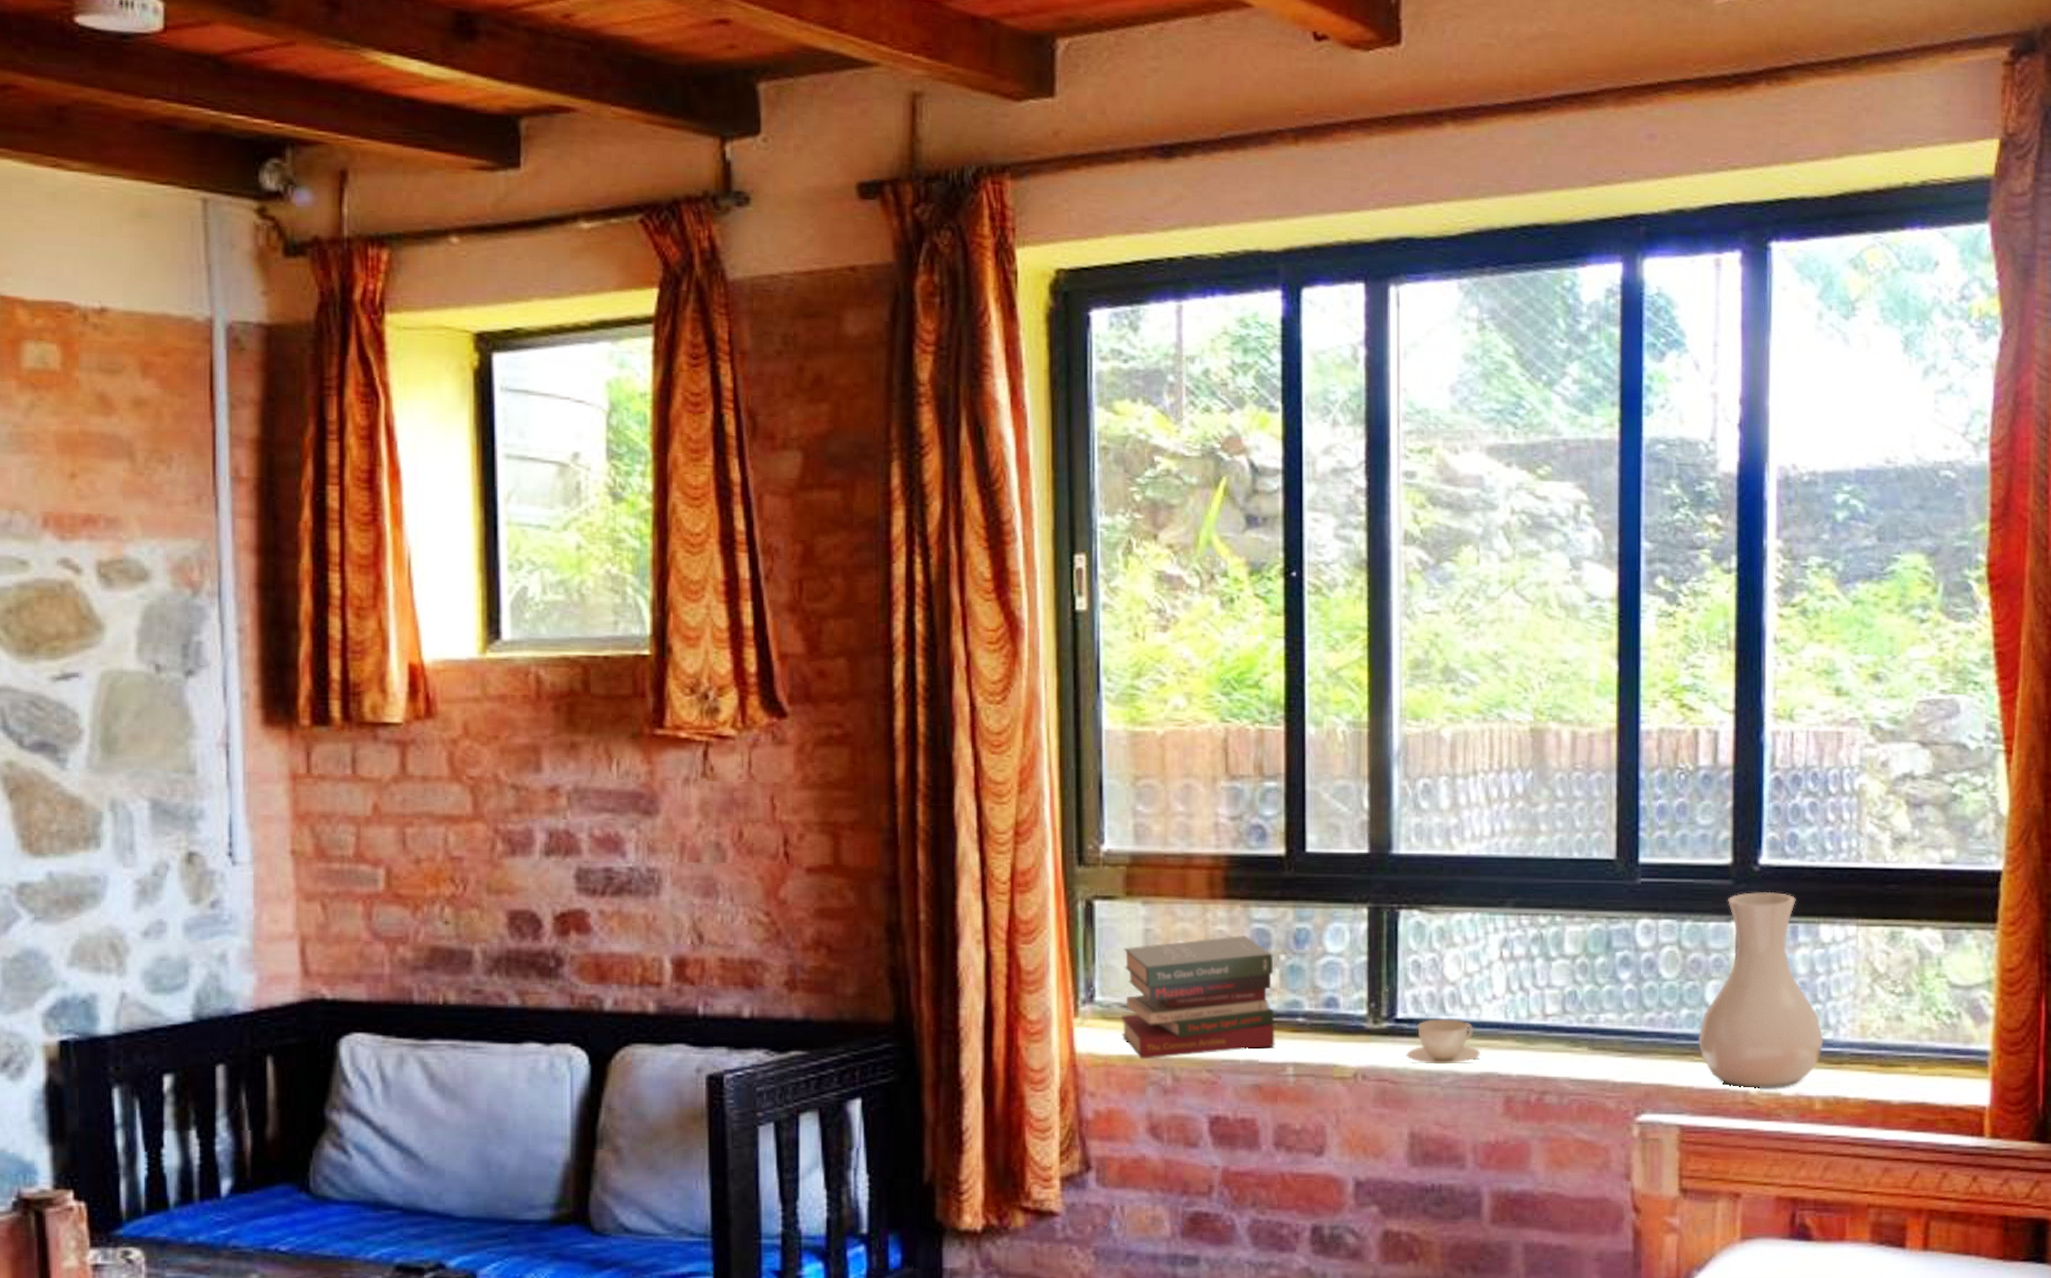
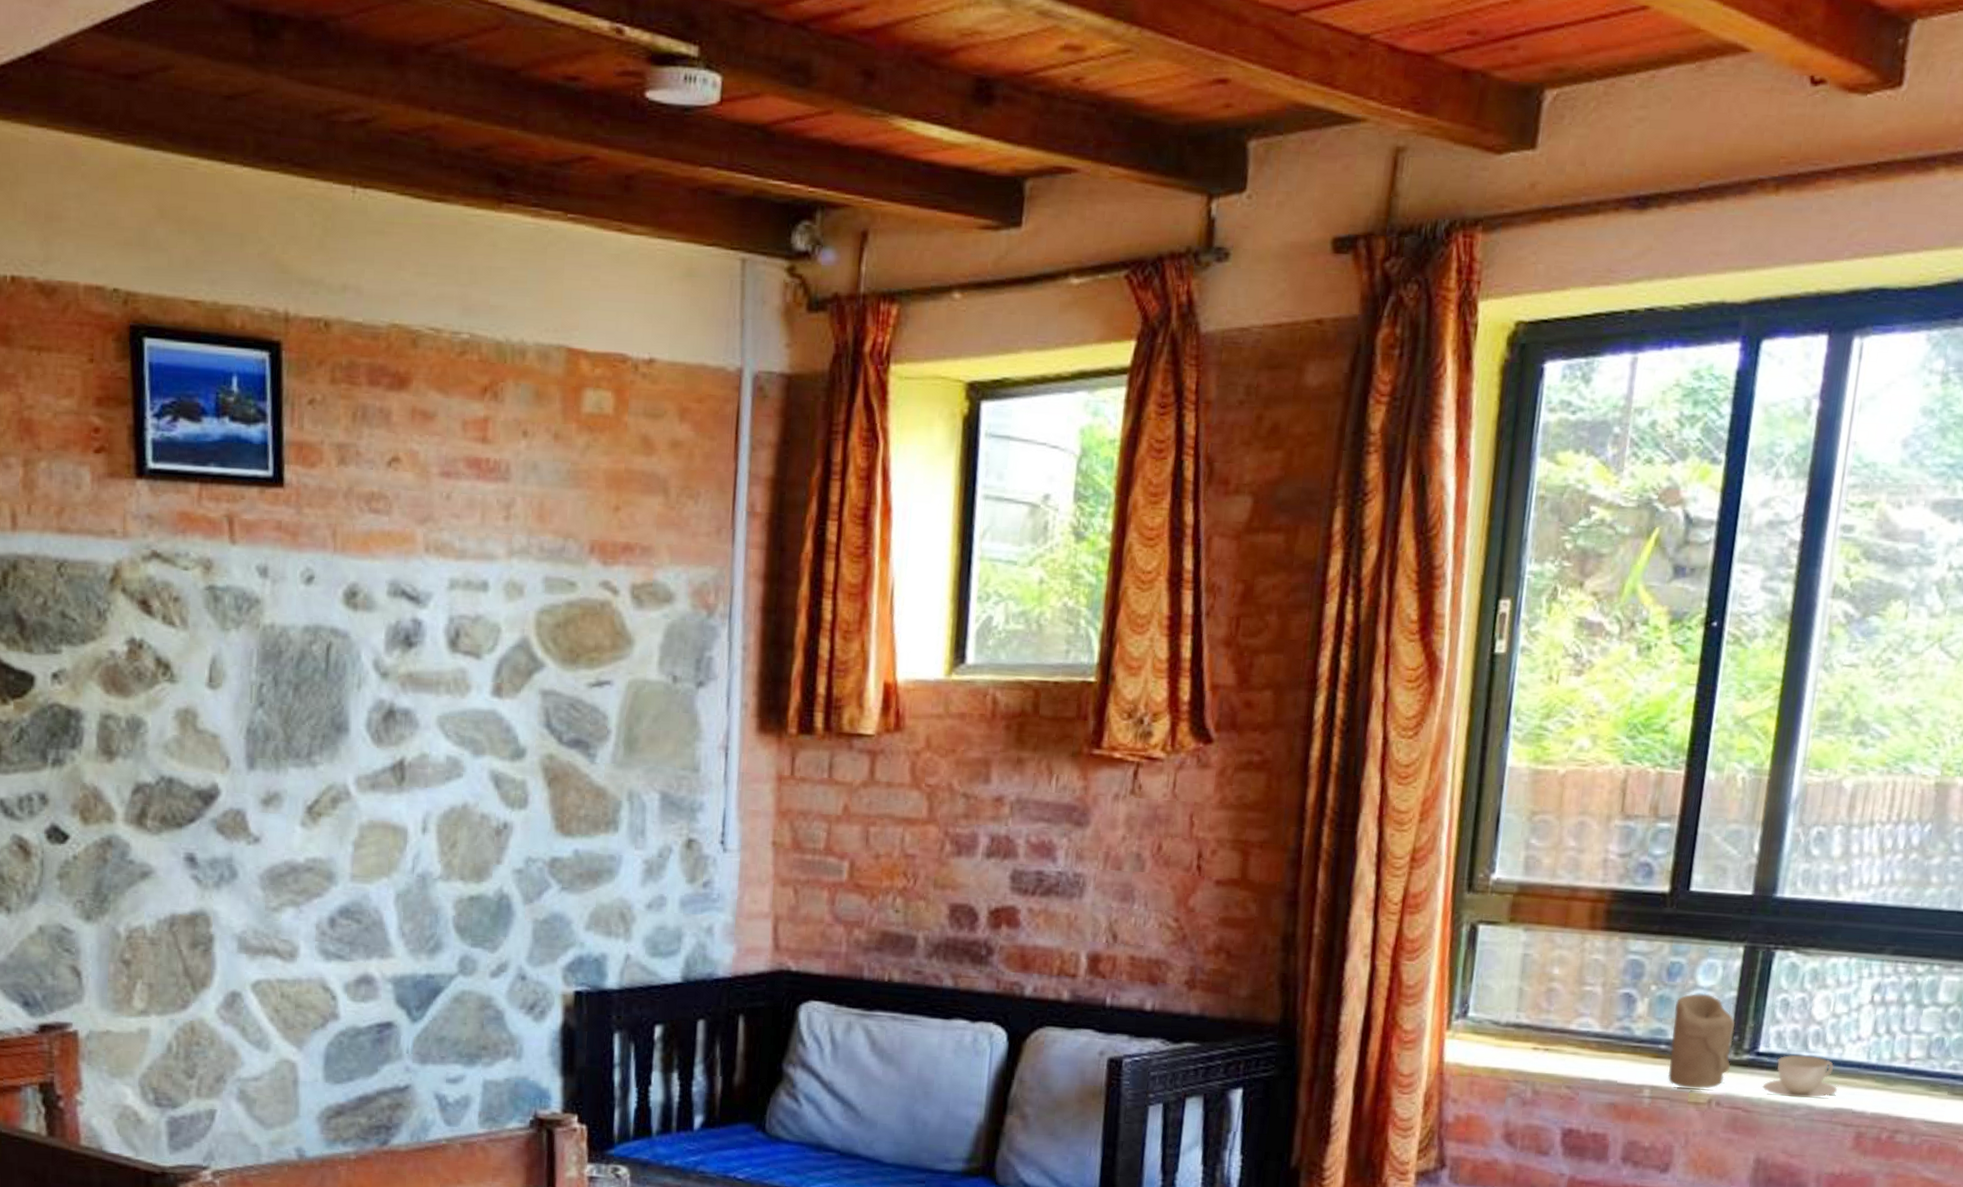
books: present [1120,935,1275,1060] -> none [1489,965,1644,1073]
candle: none [1308,960,1371,1063] -> present [1668,993,1735,1089]

